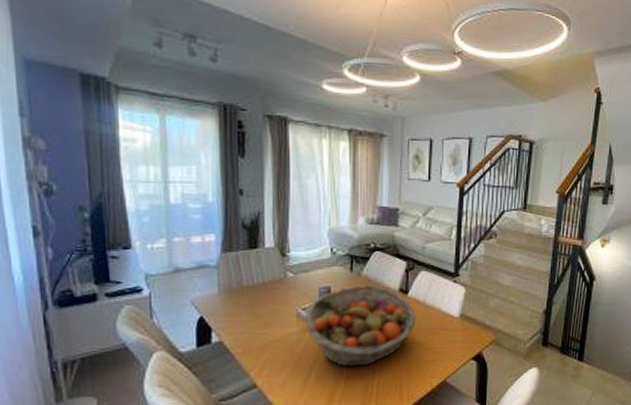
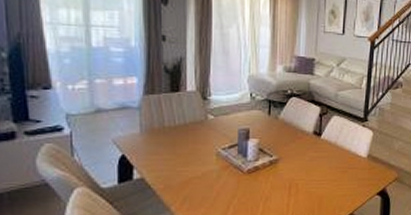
fruit basket: present [305,284,417,367] -> none [224,127,329,202]

